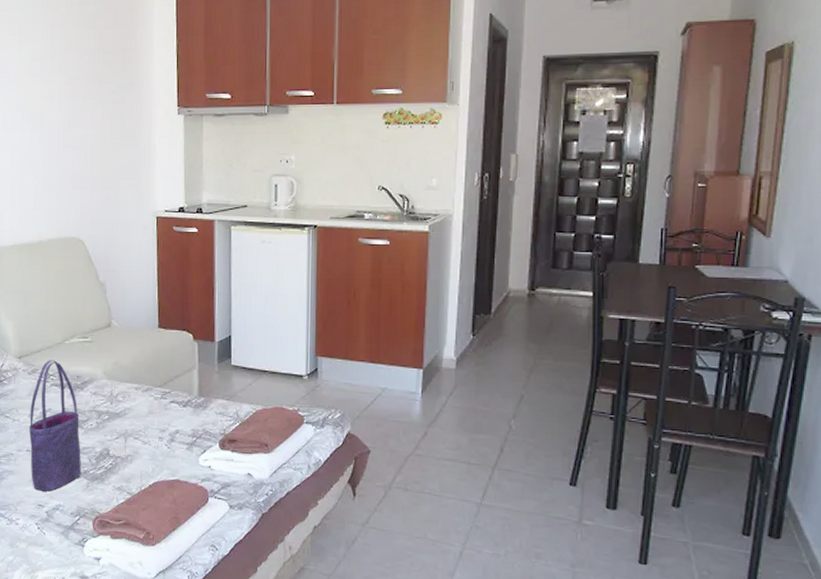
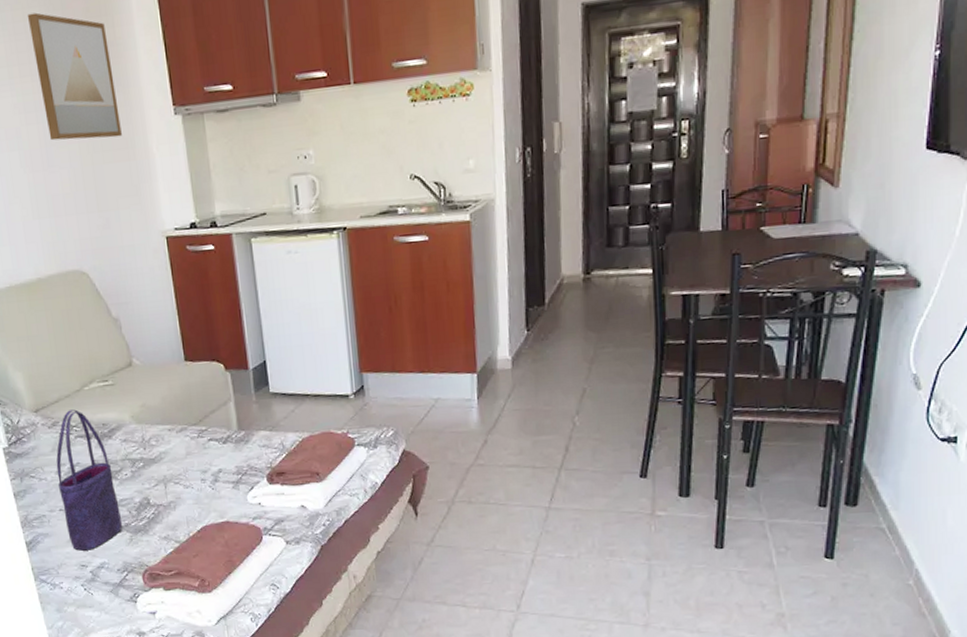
wall art: none [64,20,131,128] -> present [27,12,122,141]

